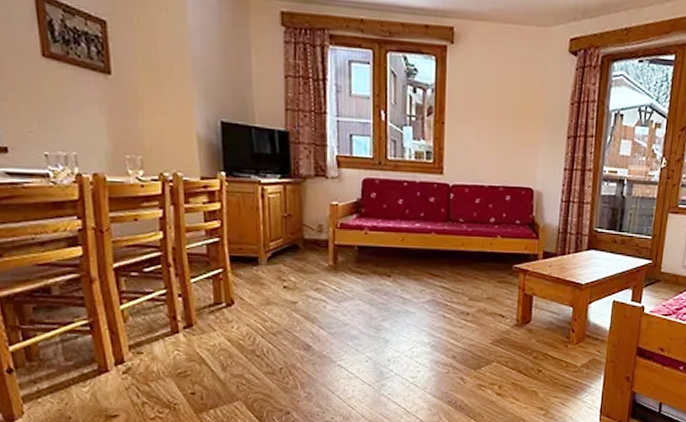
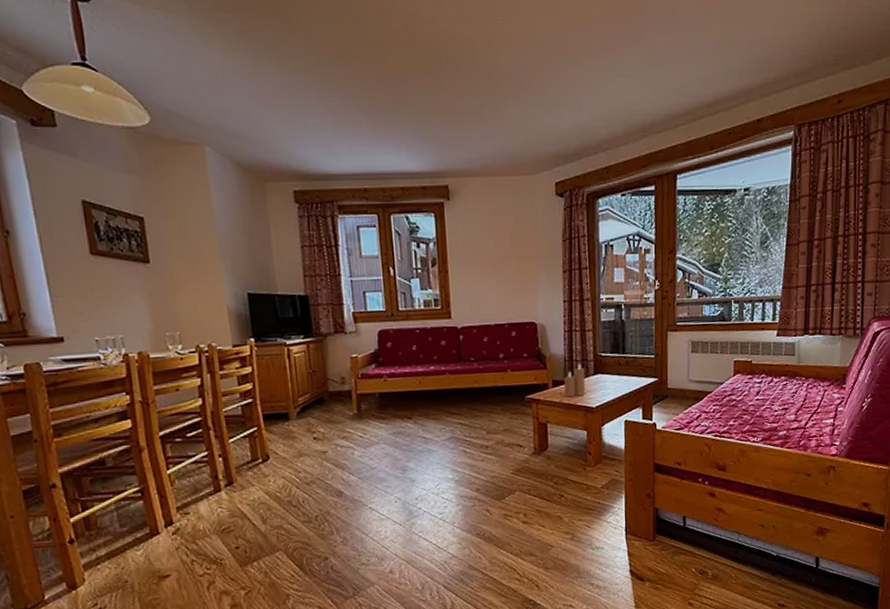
candle: none [554,238,579,271] -> present [564,364,586,397]

